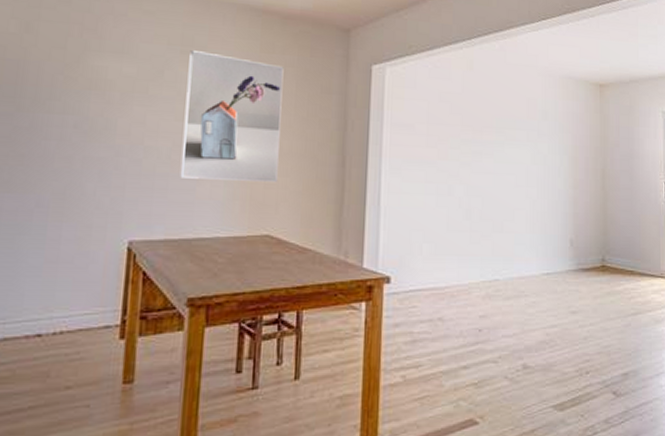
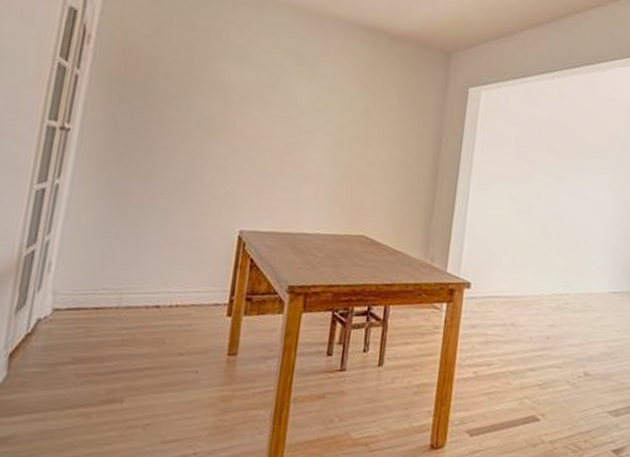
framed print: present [180,50,284,182] -> none [288,62,388,188]

